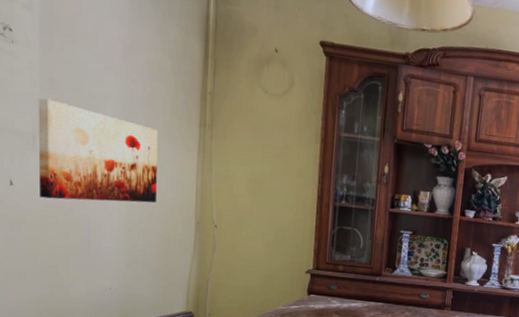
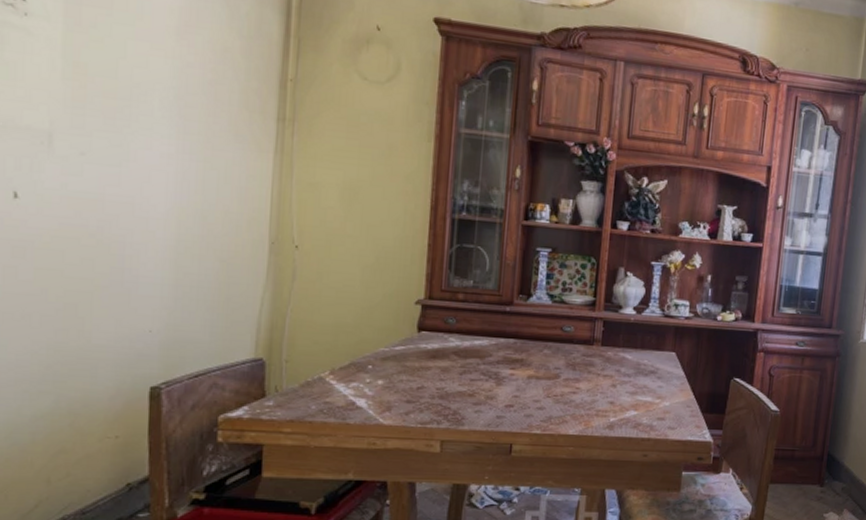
wall art: present [38,97,158,203] -> none [55,85,222,219]

